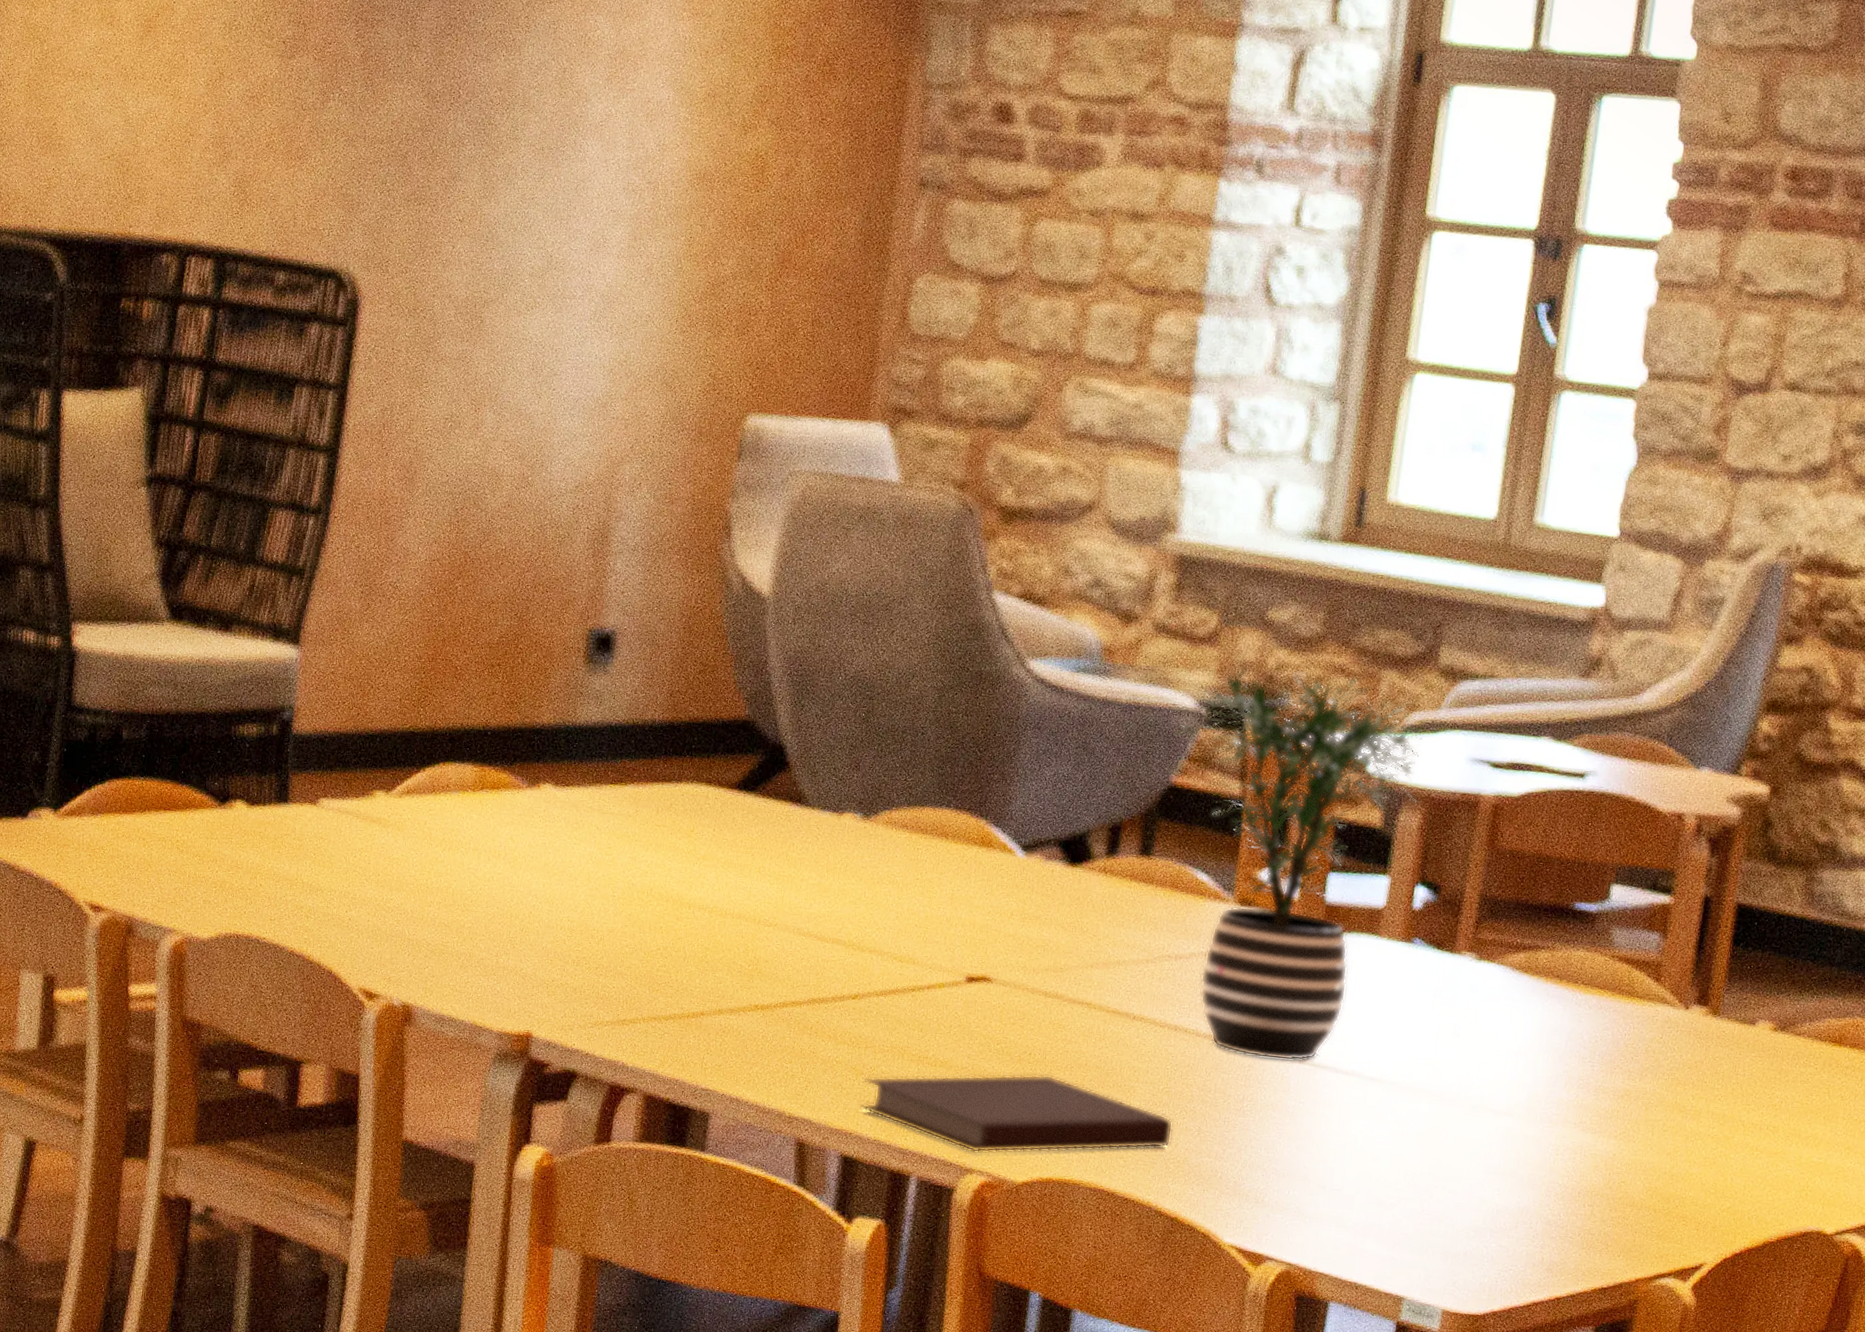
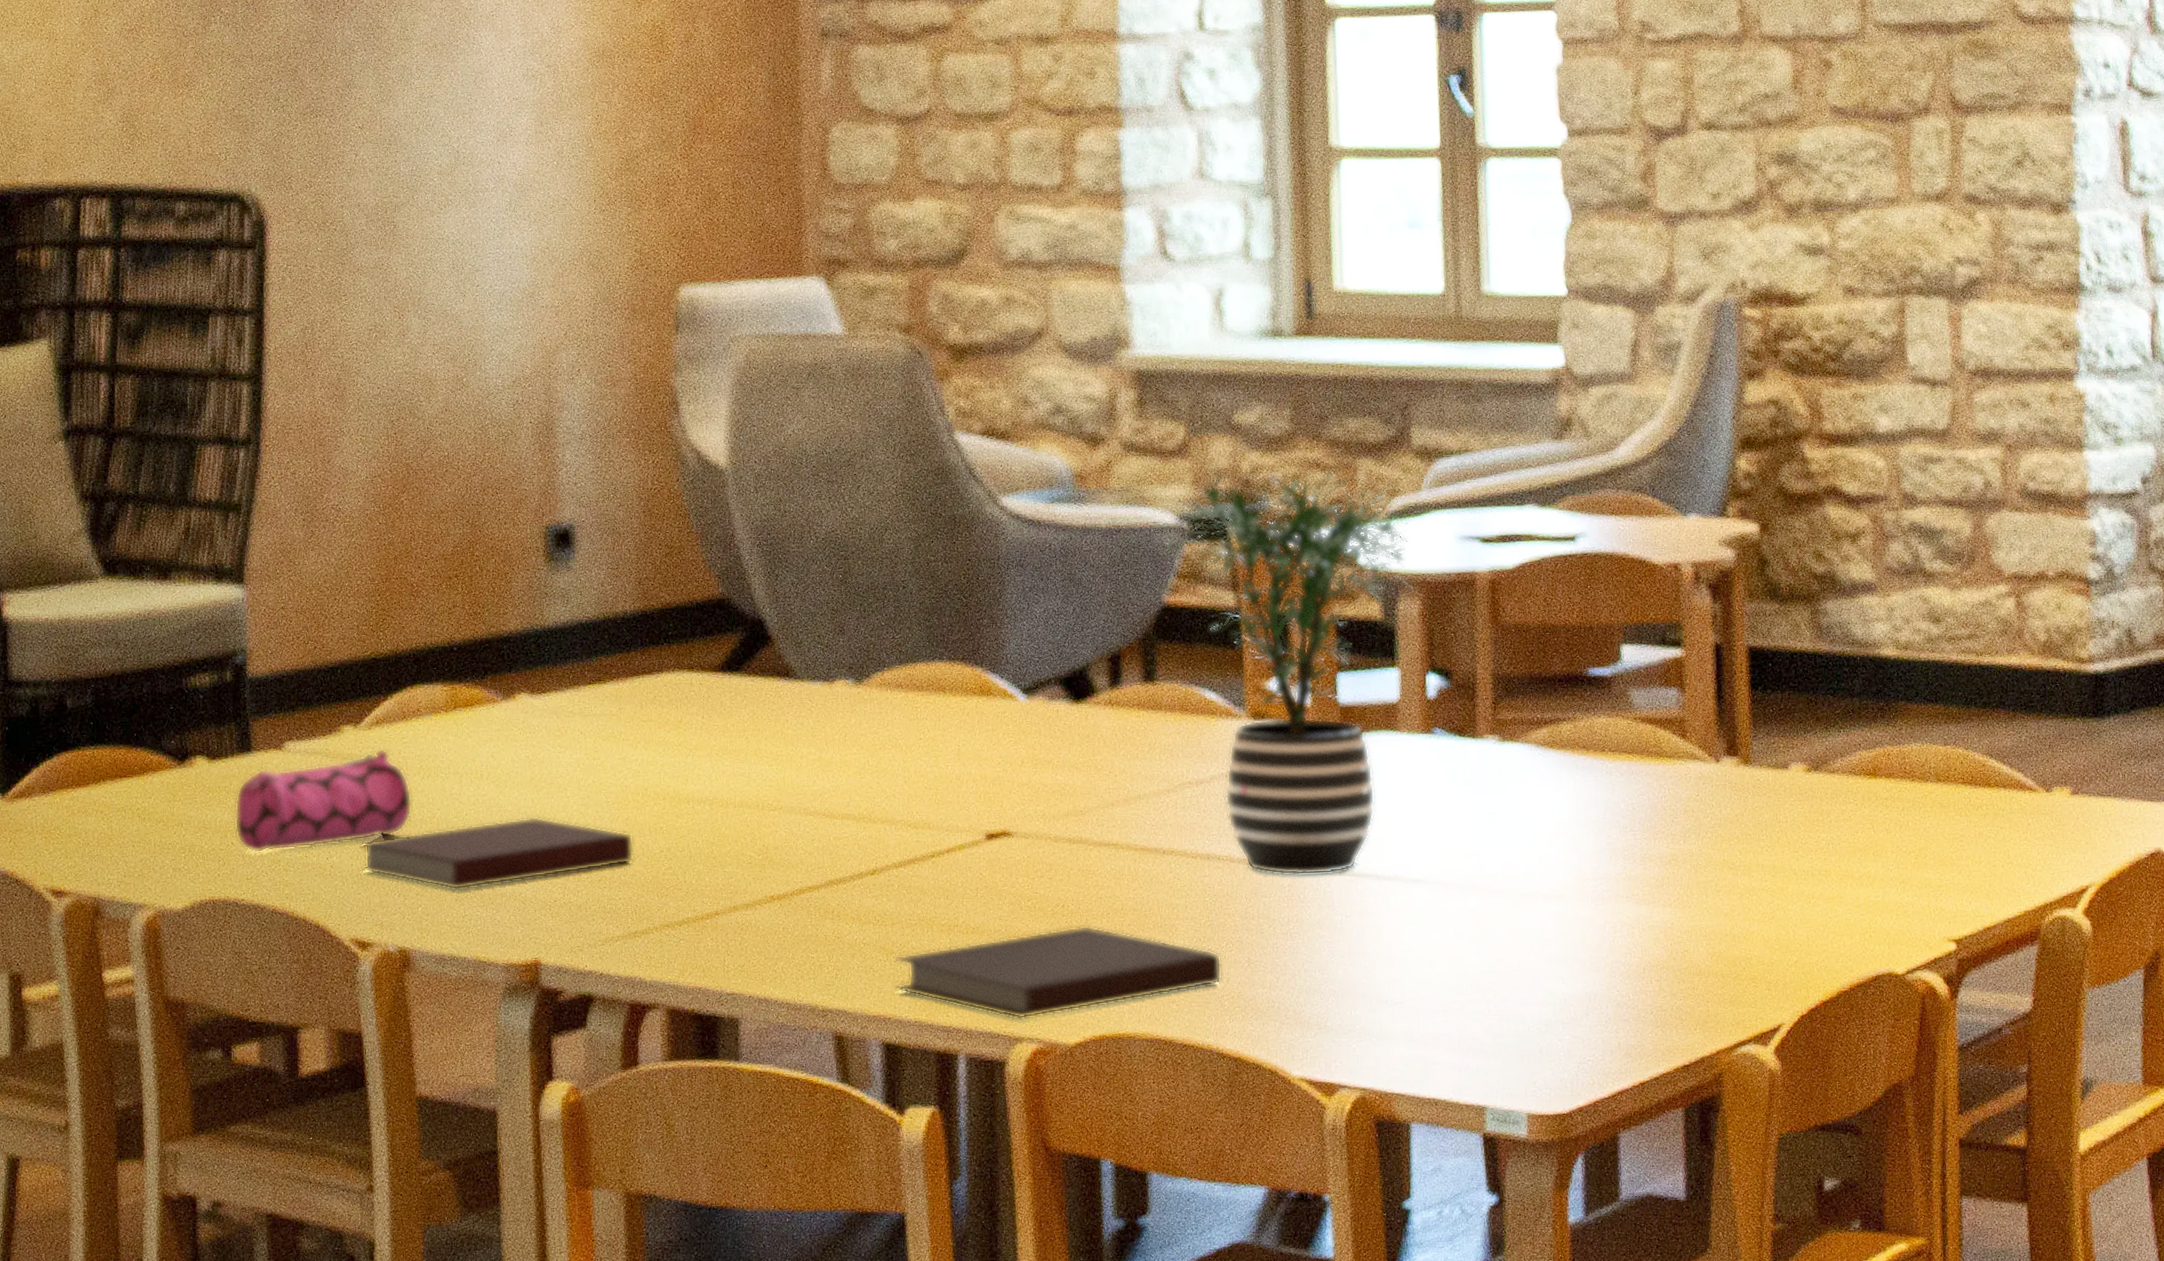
pencil case: none [264,816,432,900] -> present [234,748,412,854]
notebook: none [377,899,633,958] -> present [361,816,634,890]

